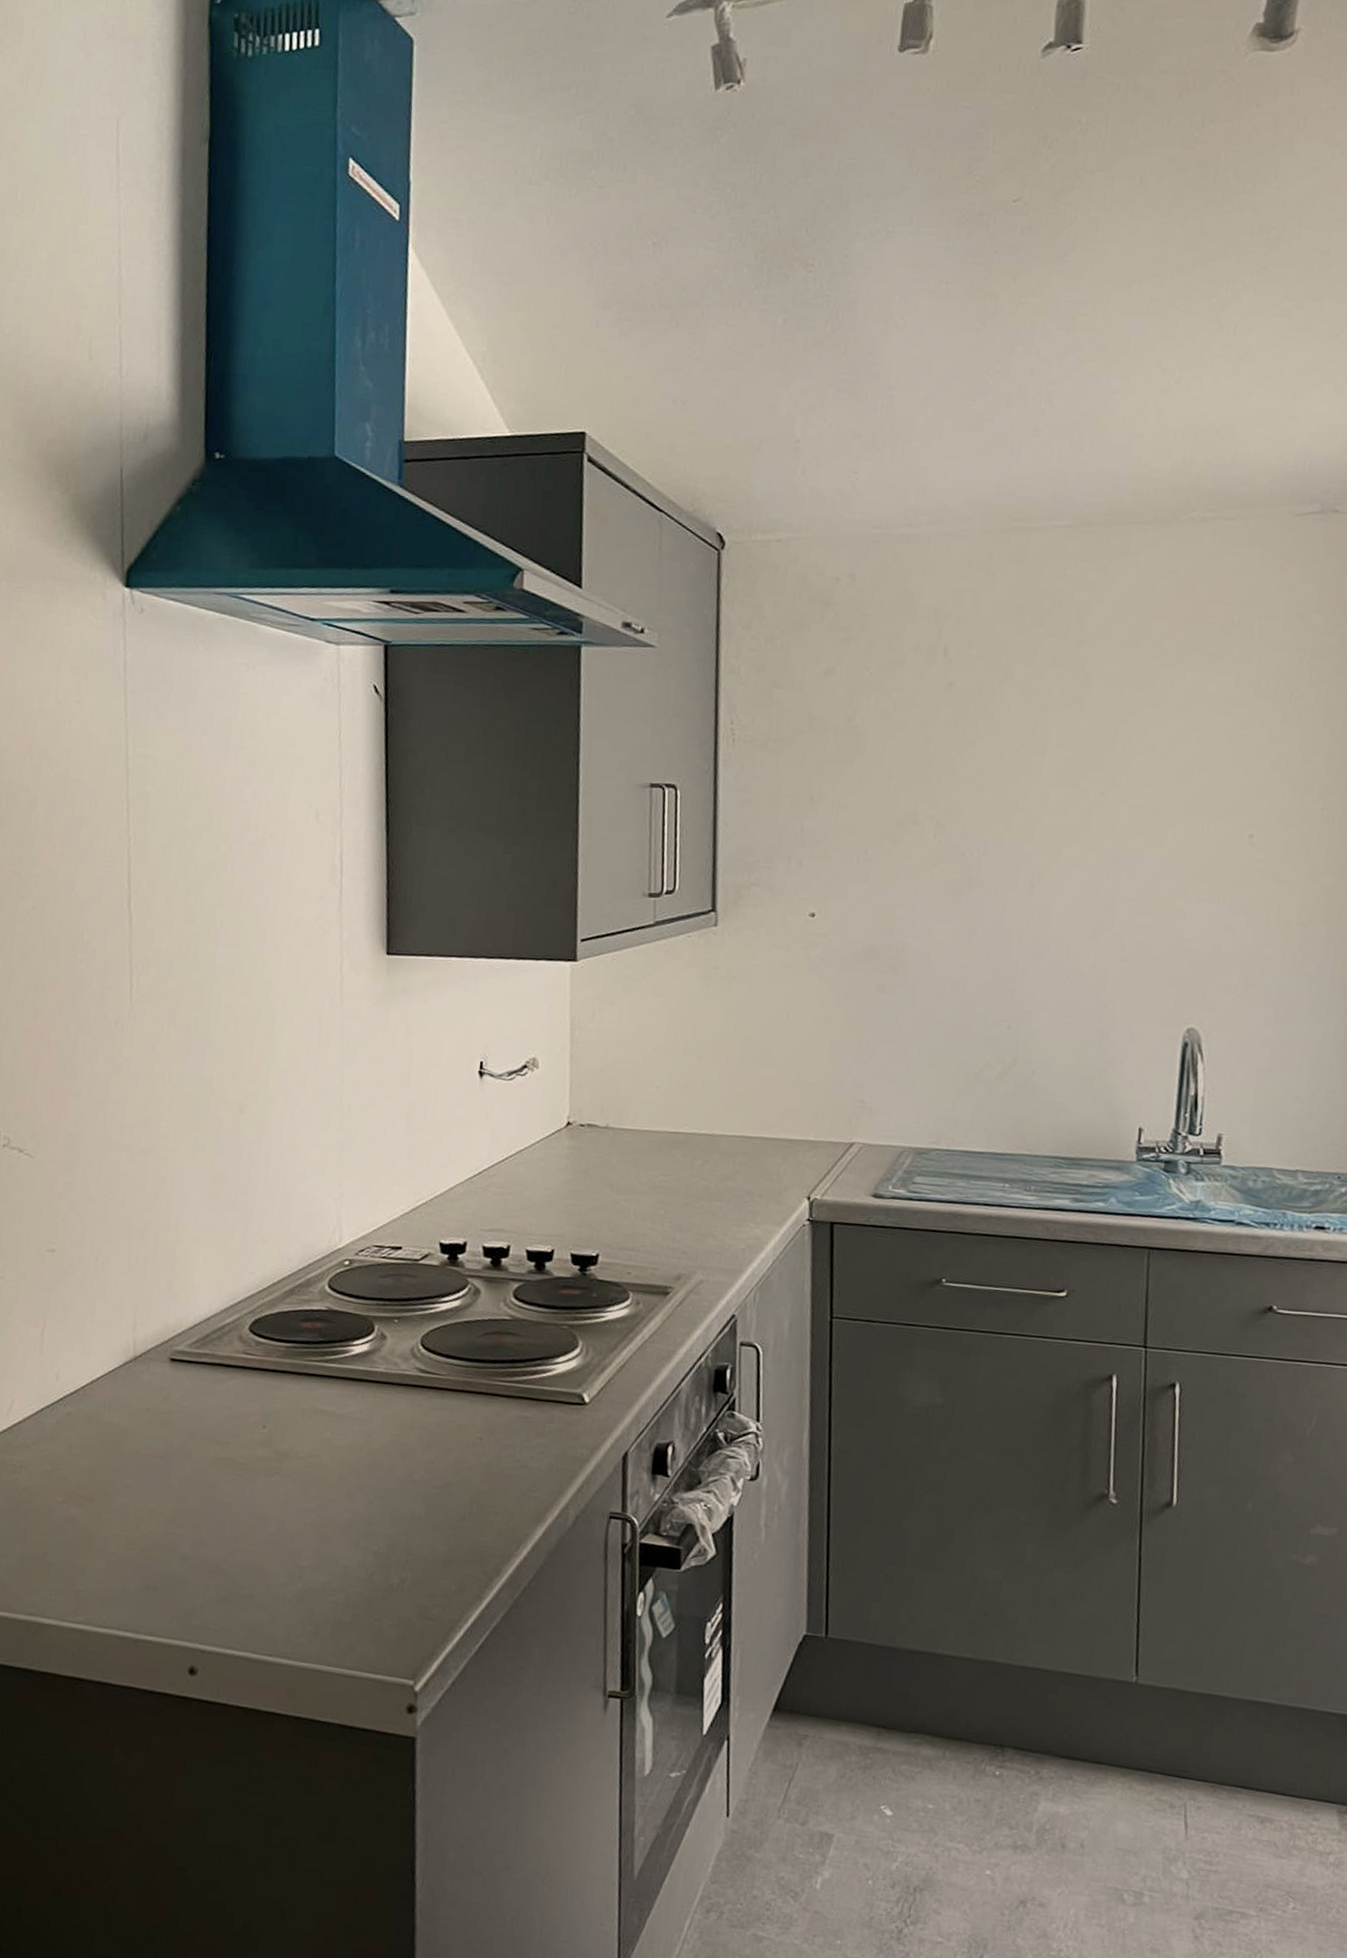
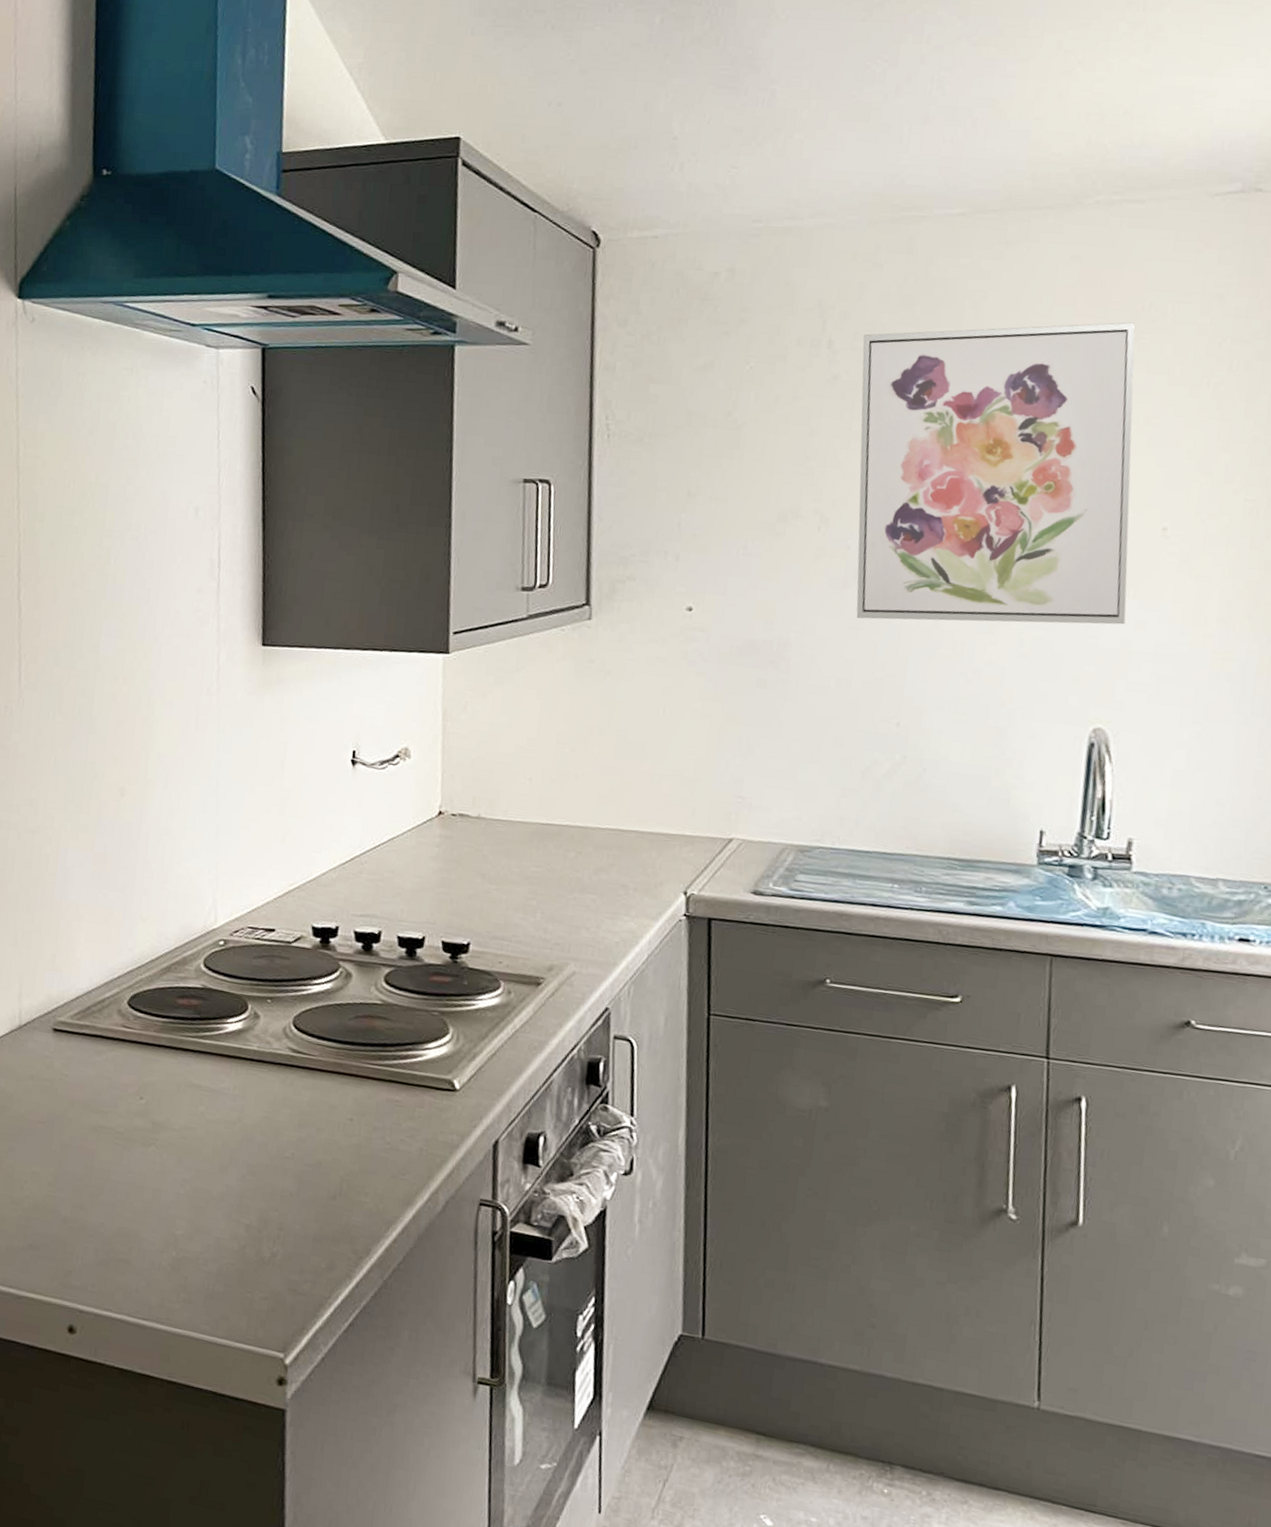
wall art: none [970,636,1226,929] -> present [856,322,1135,625]

